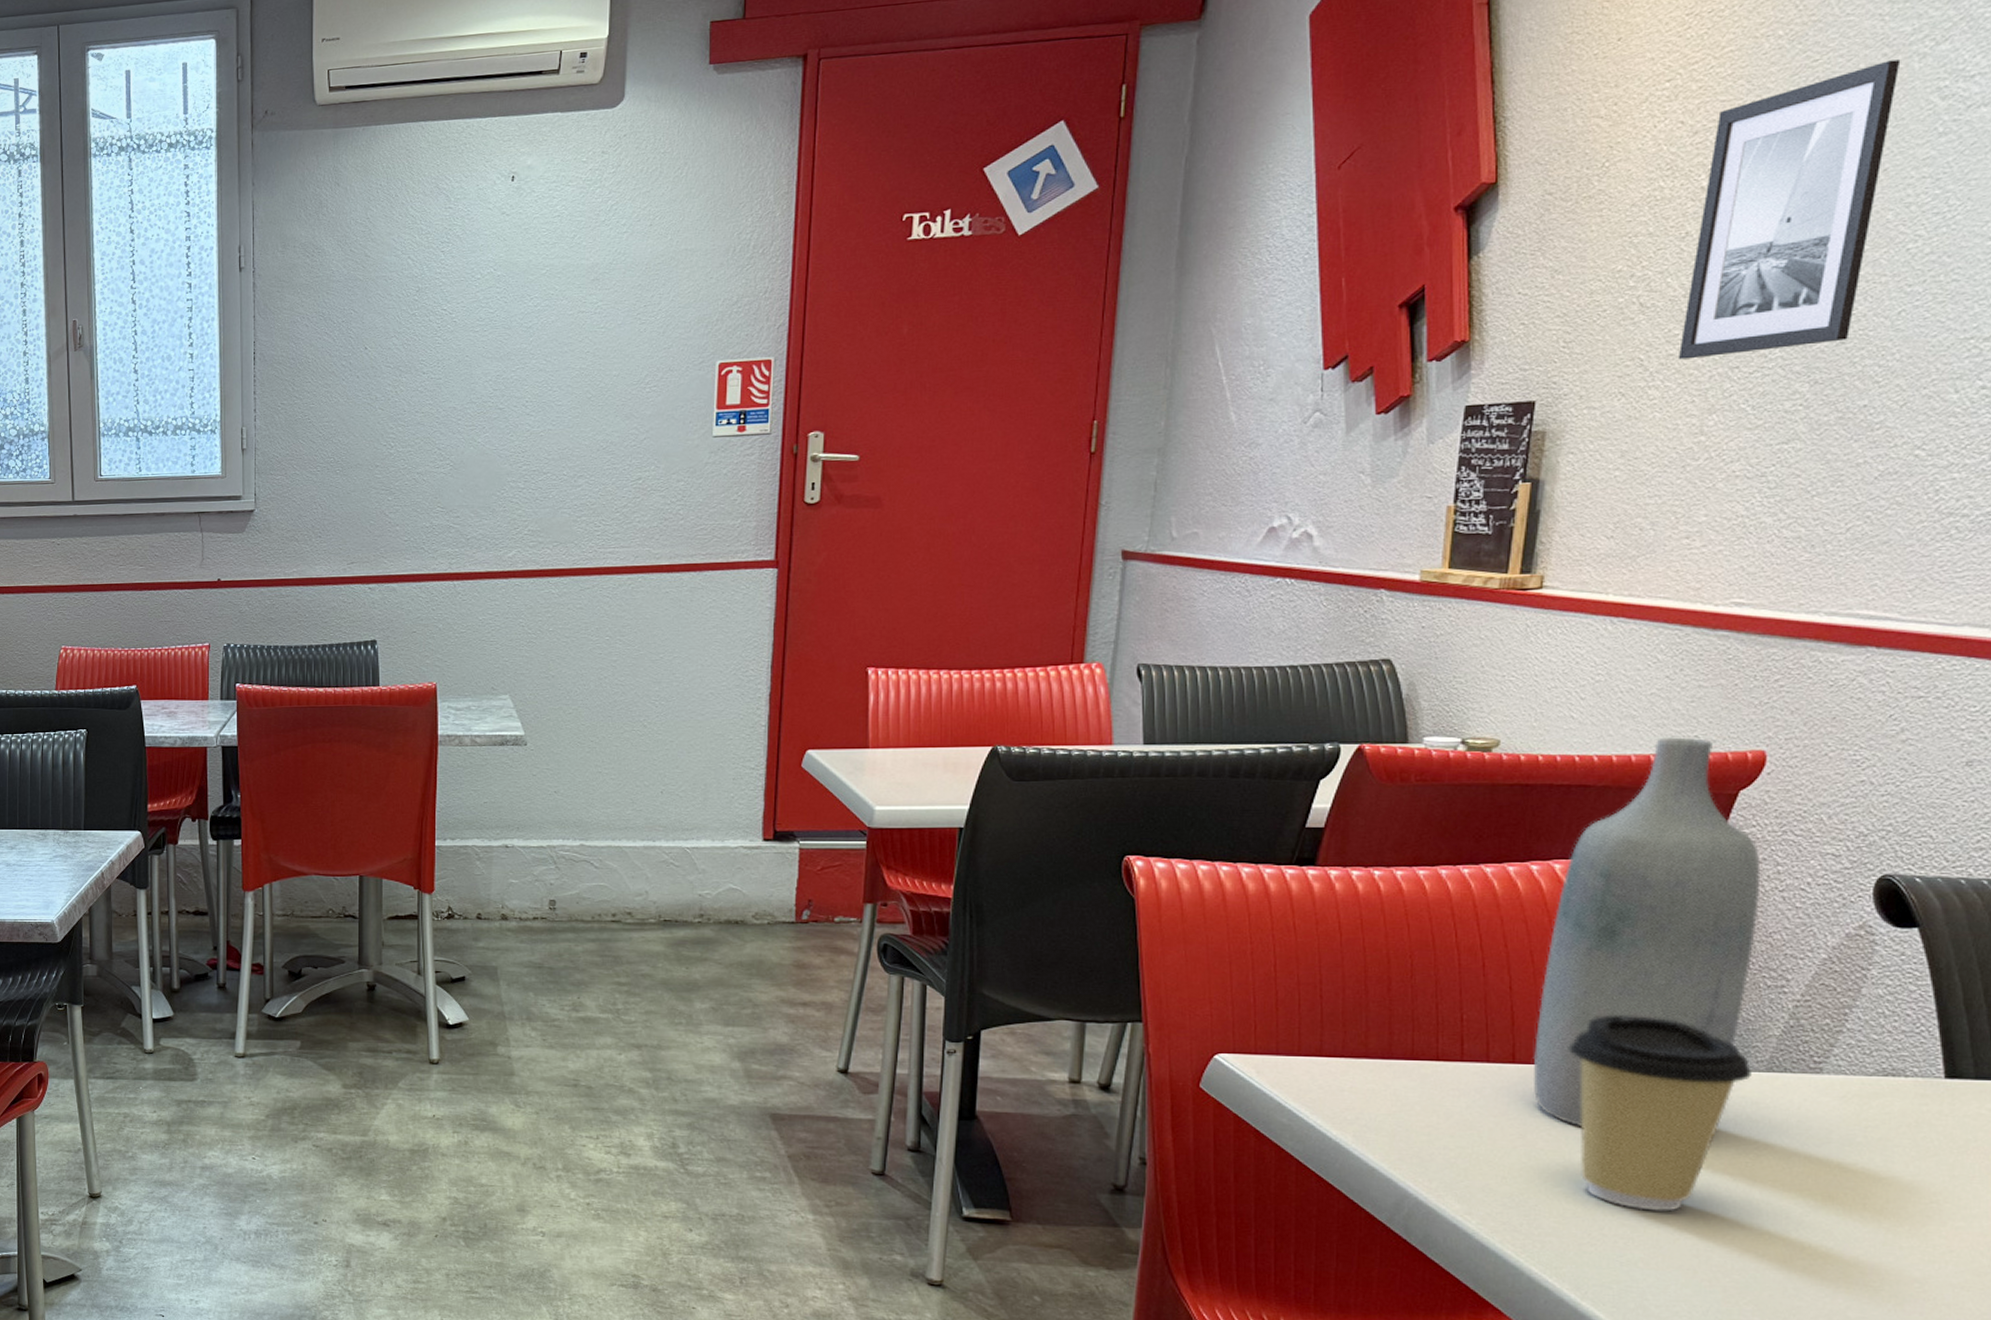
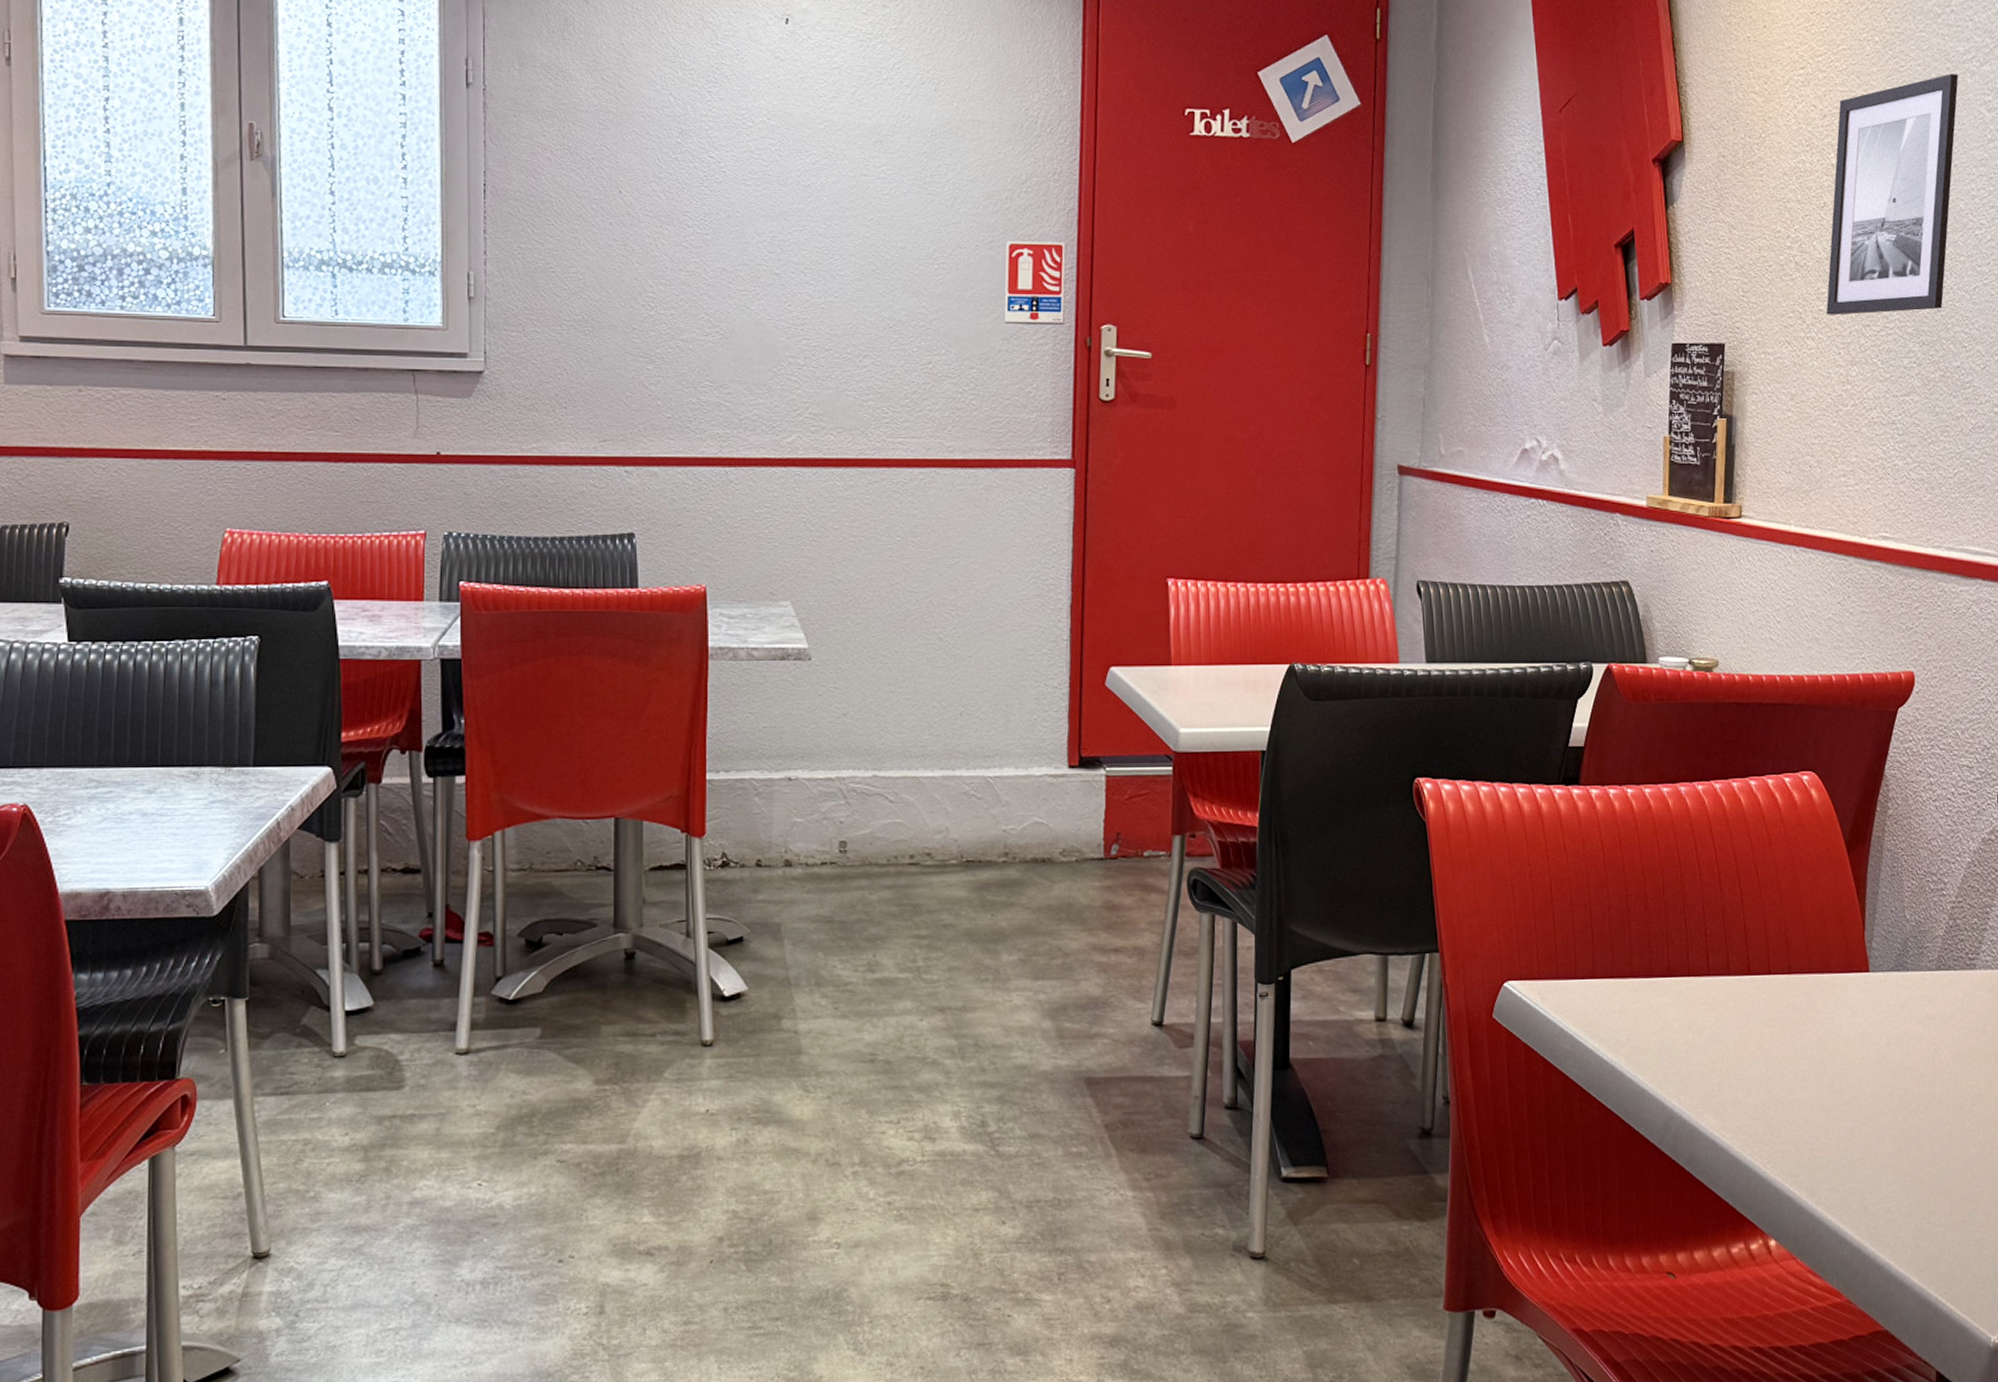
bottle: present [1533,737,1761,1126] -> none [1763,659,1920,1033]
coffee cup: present [1570,1015,1753,1212] -> none [1791,923,1927,1112]

